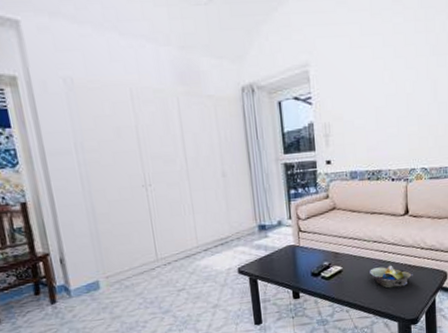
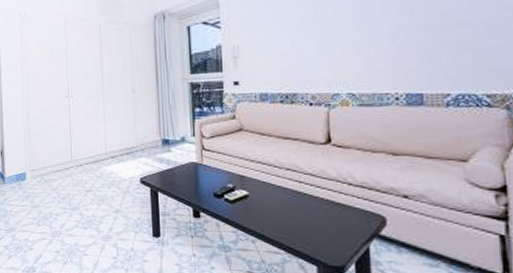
decorative bowl: present [368,265,413,288] -> none [280,197,338,225]

